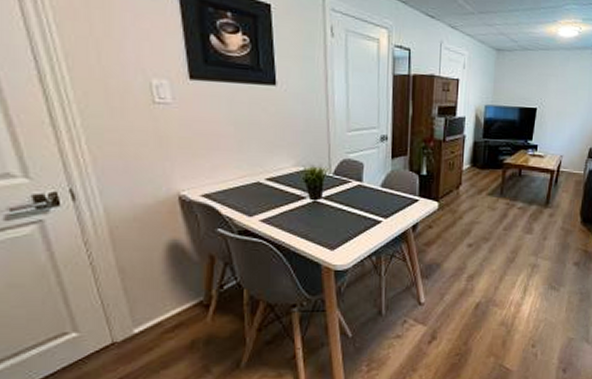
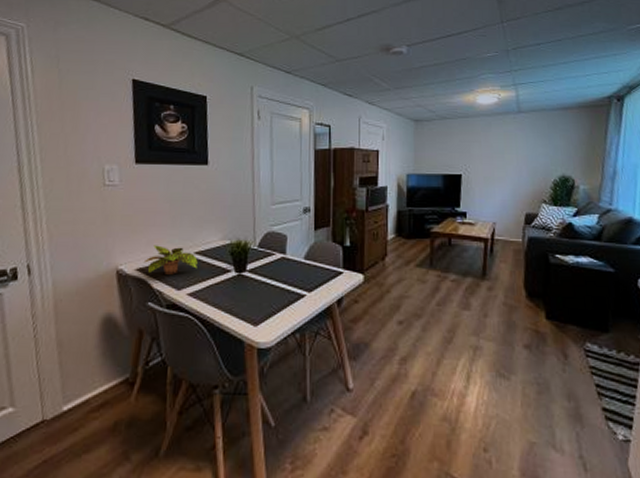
plant: none [209,170,270,201] -> present [143,245,198,275]

